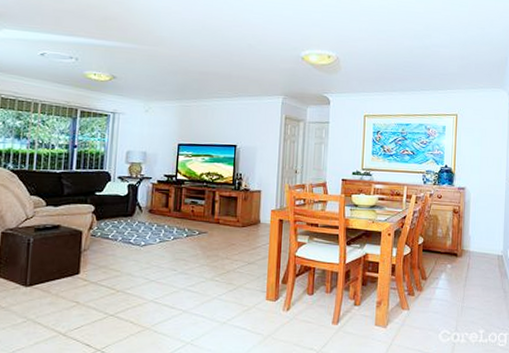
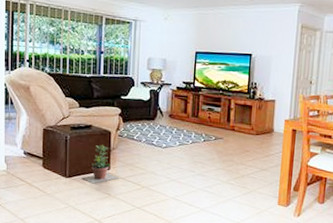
potted plant: none [45,246,89,292] -> present [82,145,118,184]

